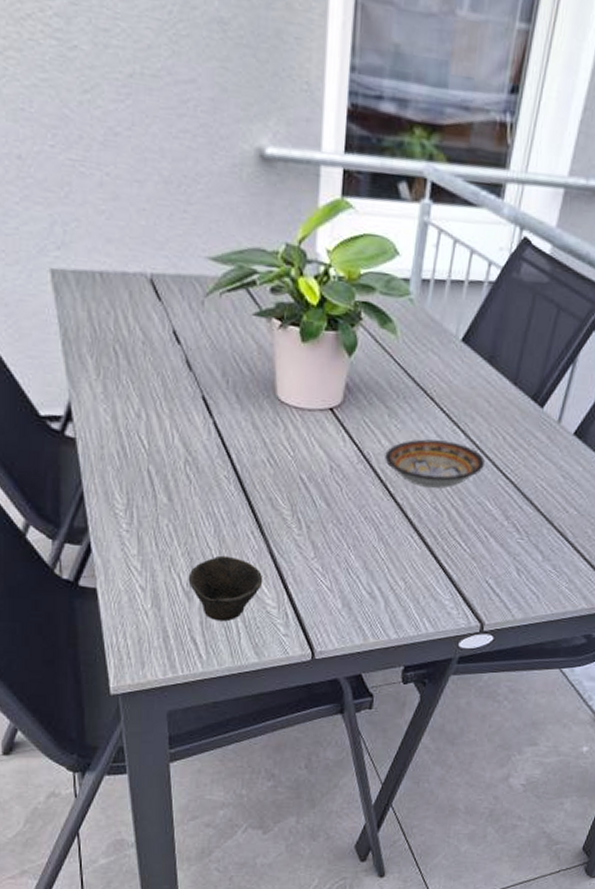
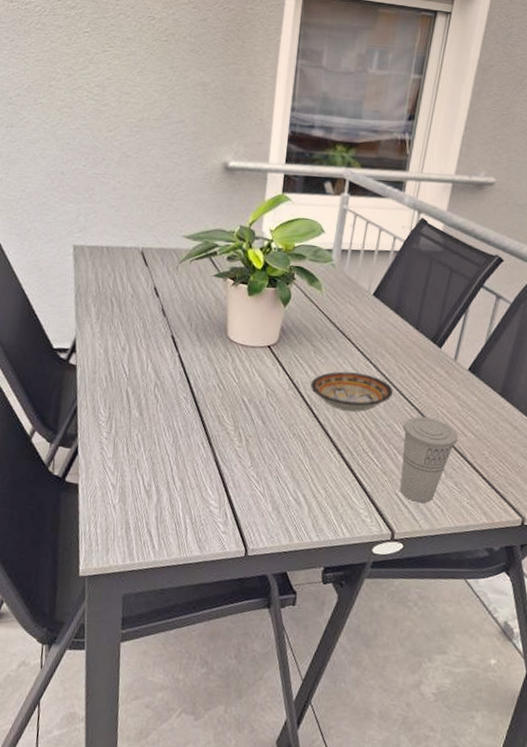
cup: present [188,555,263,622] -> none [149,461,209,518]
cup: none [491,491,559,590] -> present [400,416,458,503]

